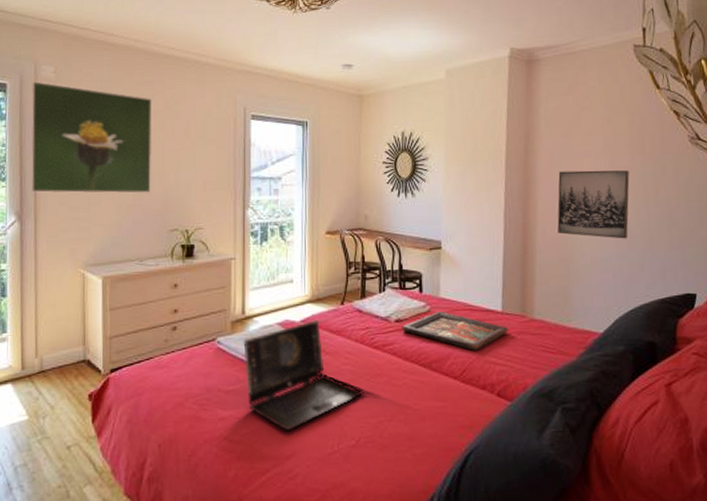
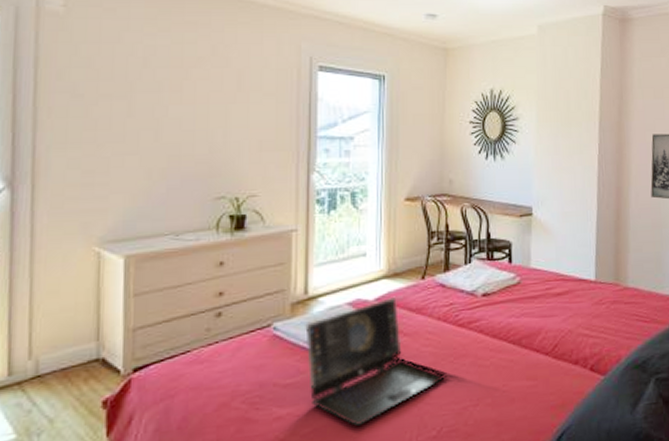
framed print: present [30,81,153,194] -> none [27,16,195,155]
decorative tray: present [402,310,509,351] -> none [489,282,602,324]

